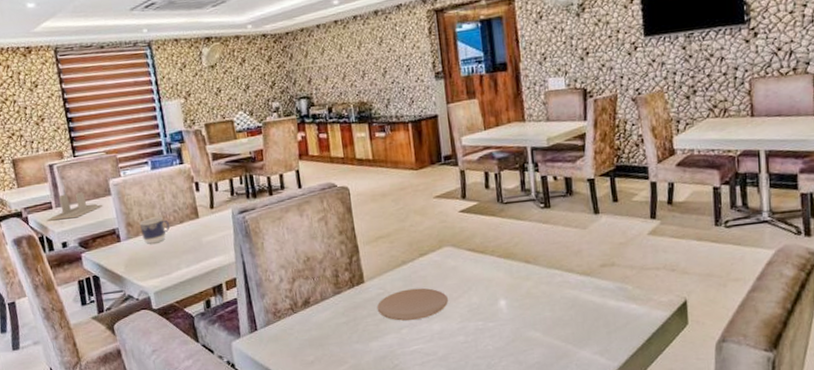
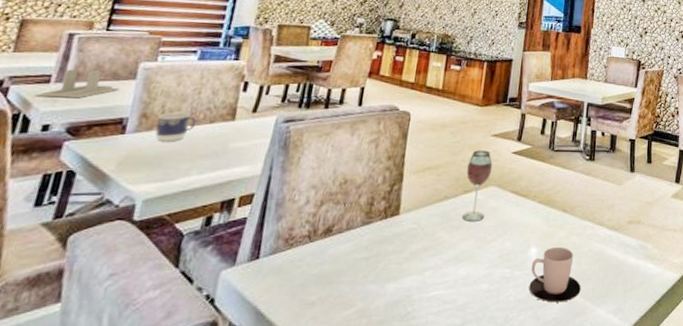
plate: present [376,288,448,321] -> none [405,227,481,261]
wineglass: none [417,213,445,282] -> present [463,150,493,221]
cup: none [503,297,560,349] -> present [529,248,581,303]

